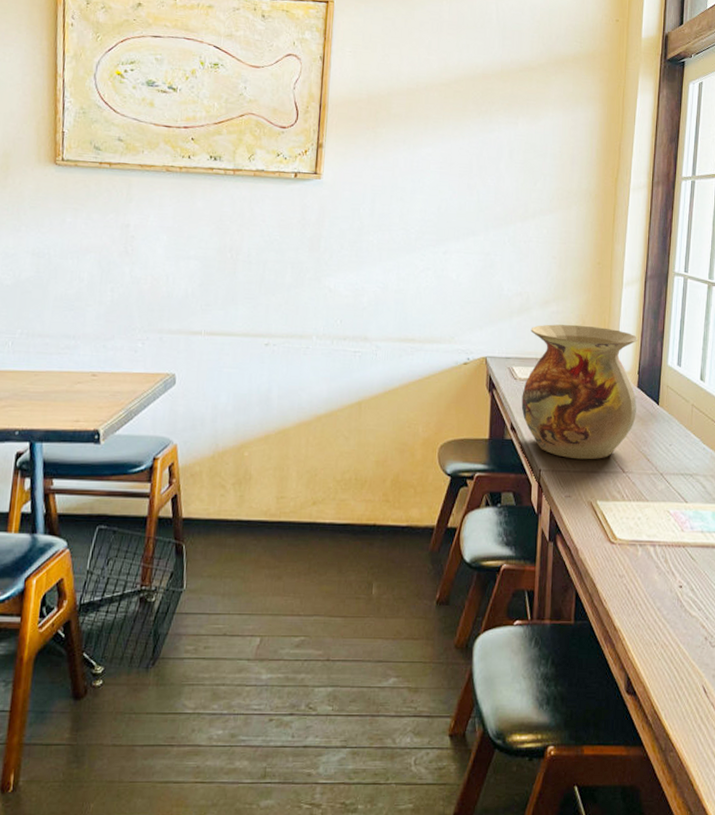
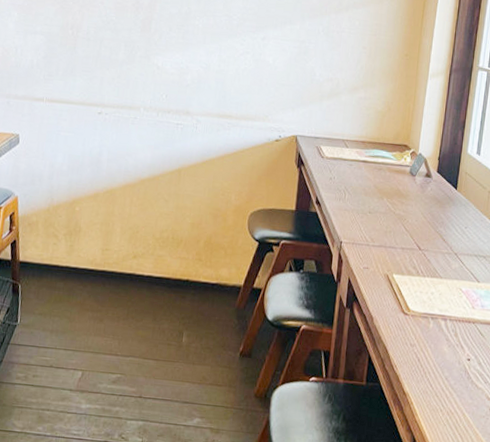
vase: present [521,324,638,460] -> none [326,109,440,236]

